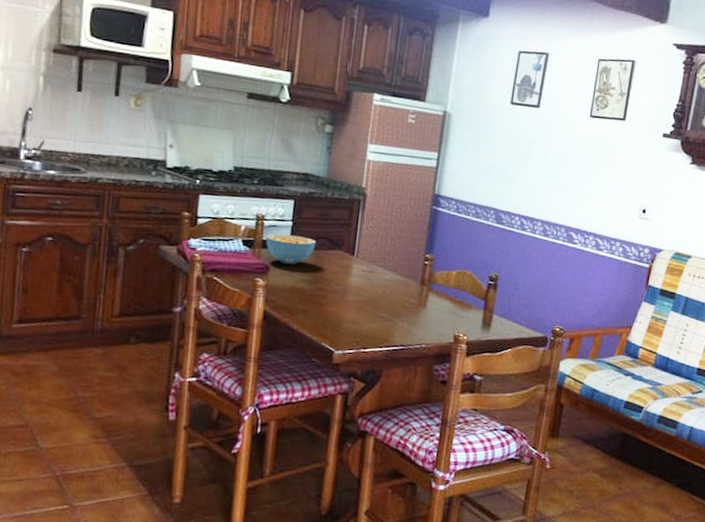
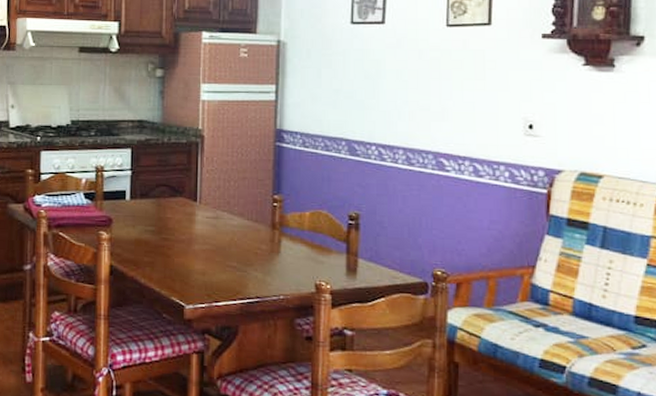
cereal bowl: present [265,234,316,265] -> none [106,184,157,216]

